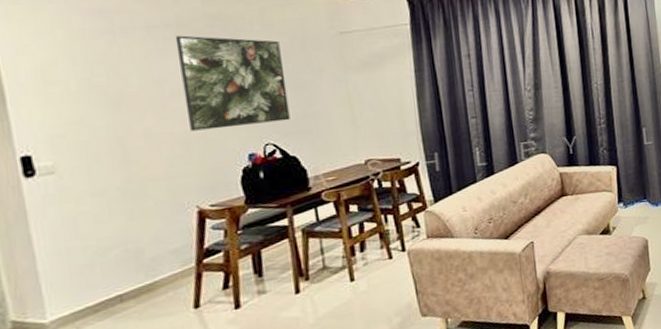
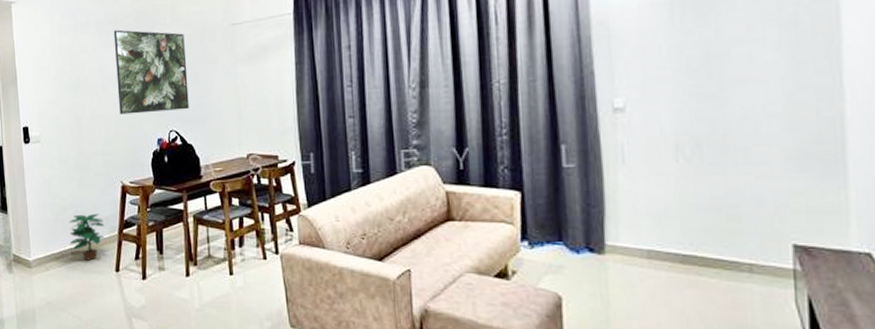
potted plant: none [113,247,174,305] -> present [69,213,105,261]

